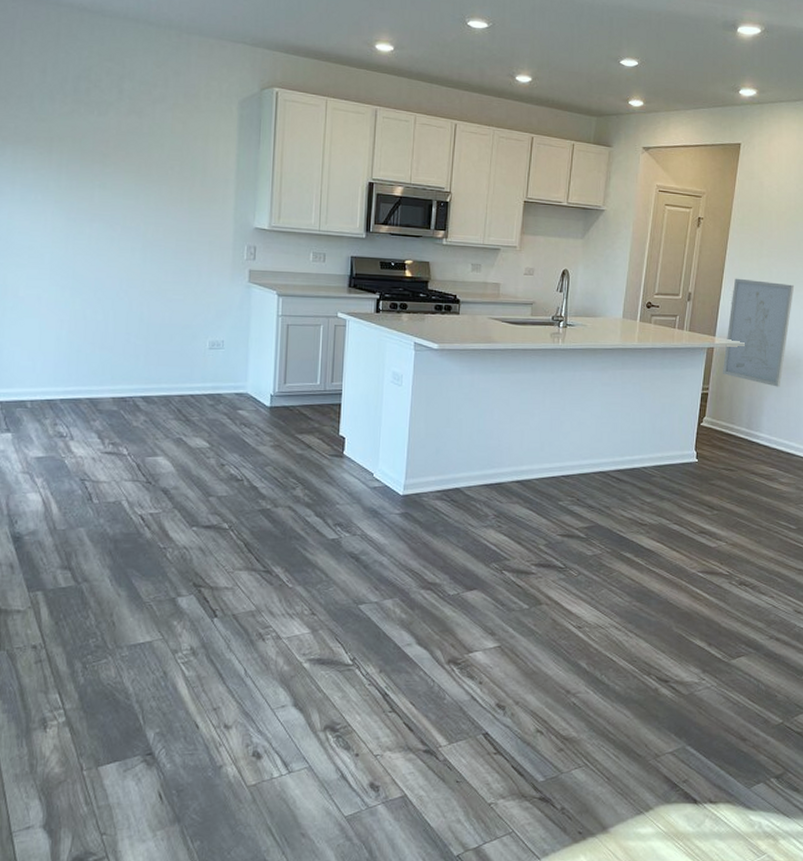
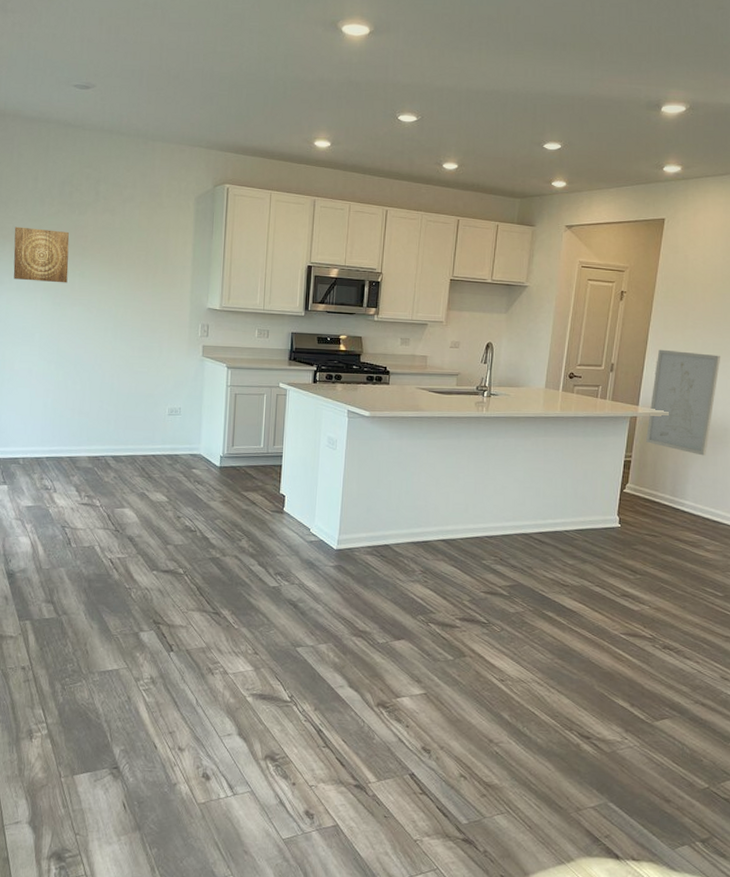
wall art: none [16,127,87,196] -> present [13,226,70,283]

